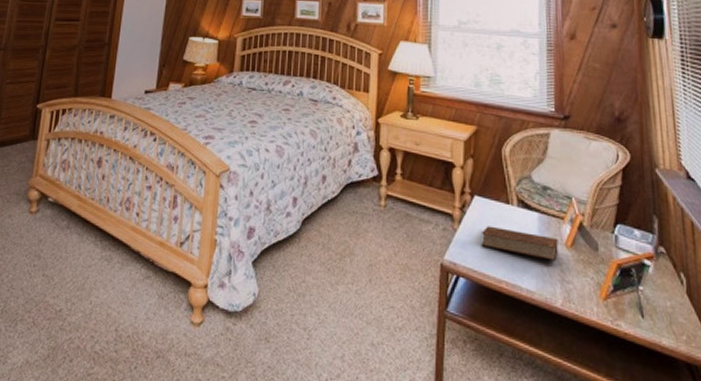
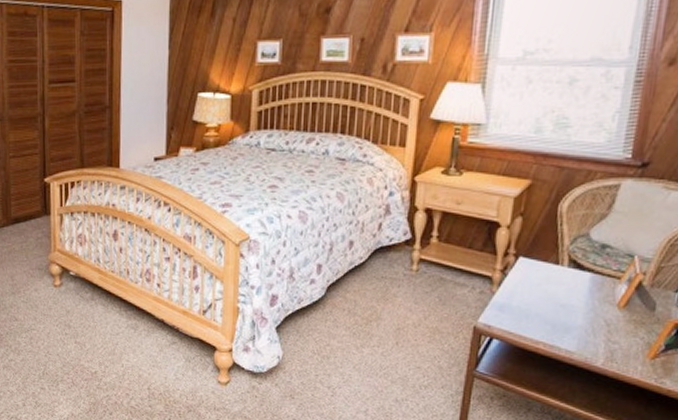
book: present [481,226,559,261] -> none [520,288,610,321]

